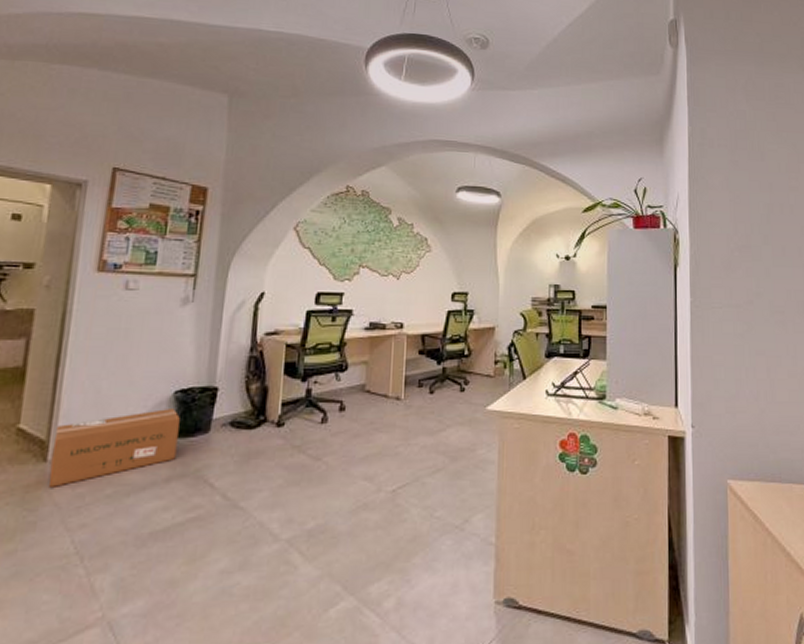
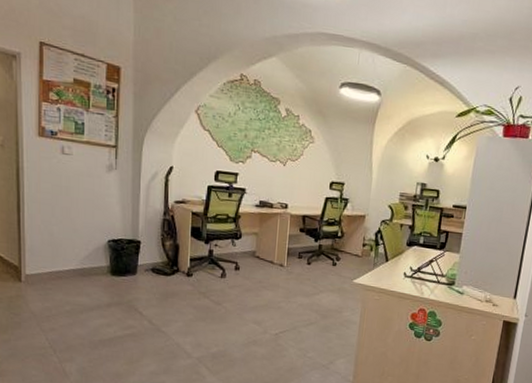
box: present [49,409,180,487] -> none [24,253,114,301]

